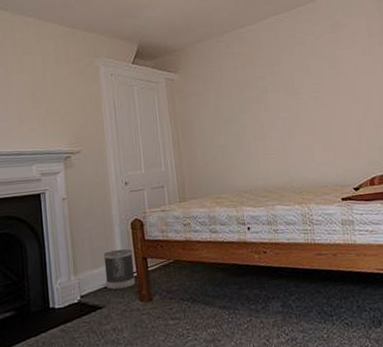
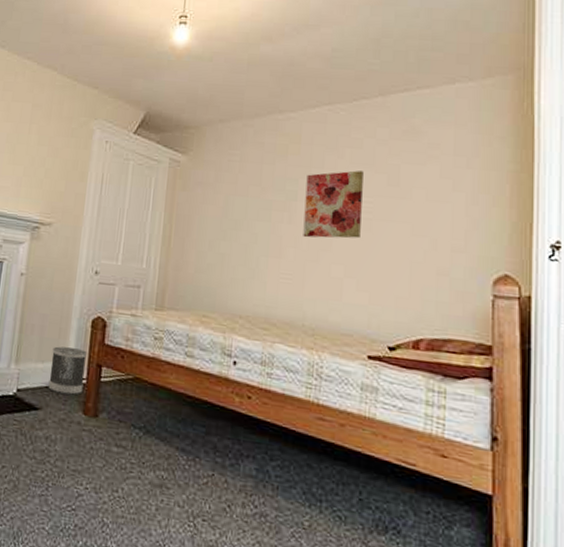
wall art: none [271,61,318,120] -> present [303,170,363,239]

